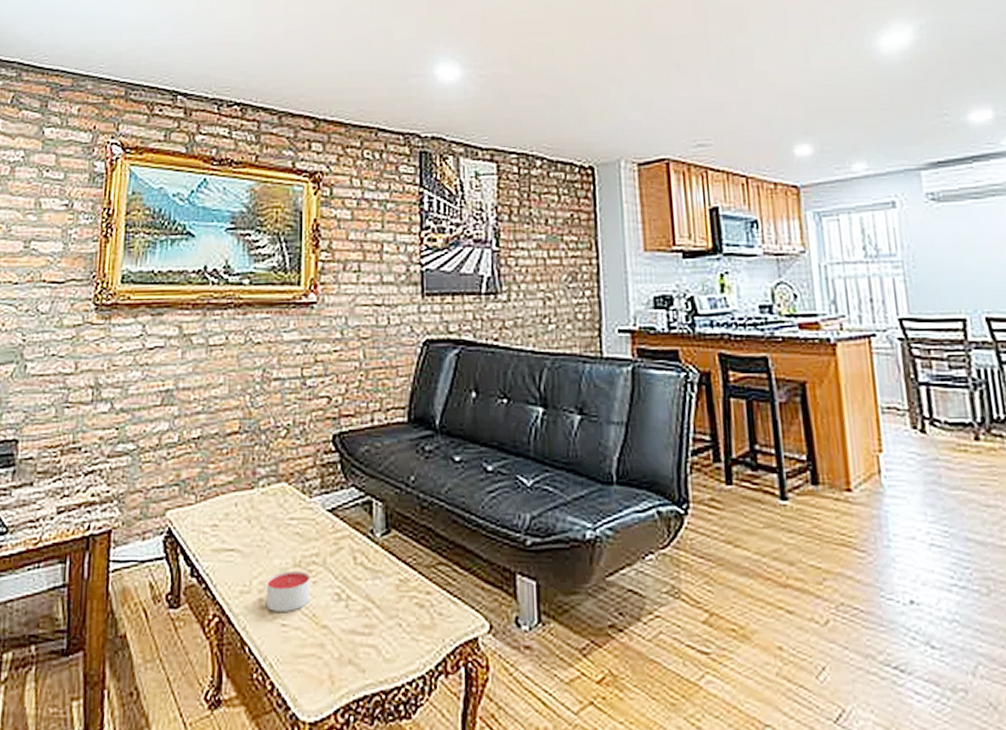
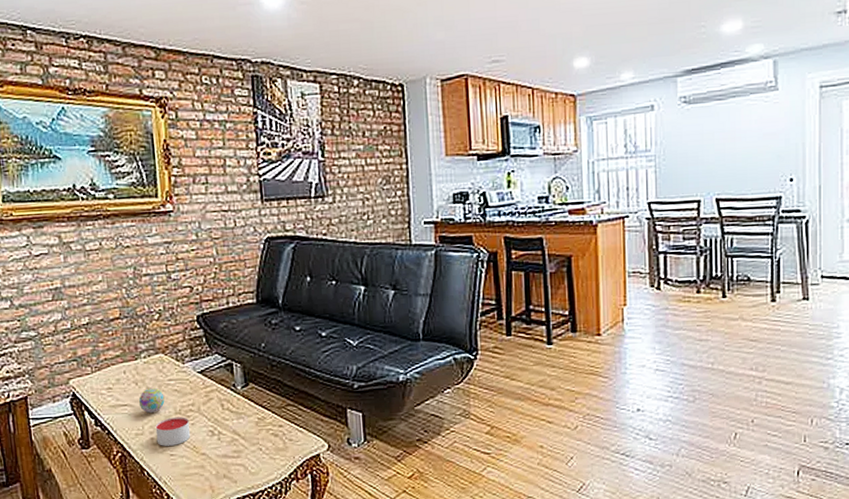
decorative ball: none [250,528,282,562] -> present [139,387,165,413]

